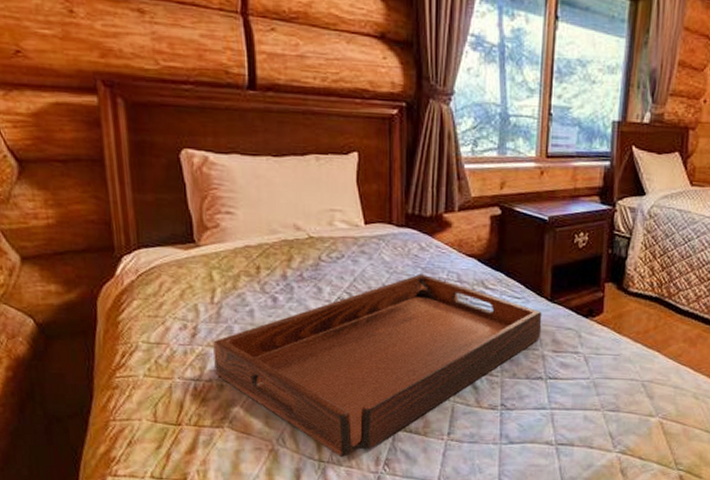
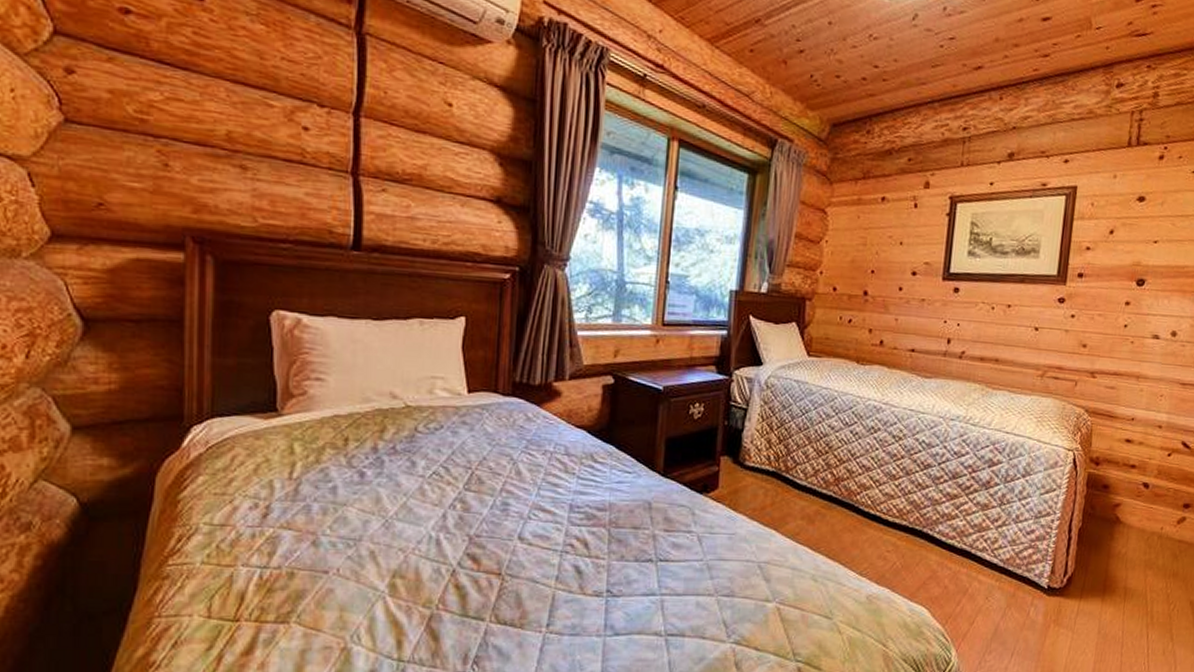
serving tray: present [213,273,542,457] -> none [286,446,654,655]

